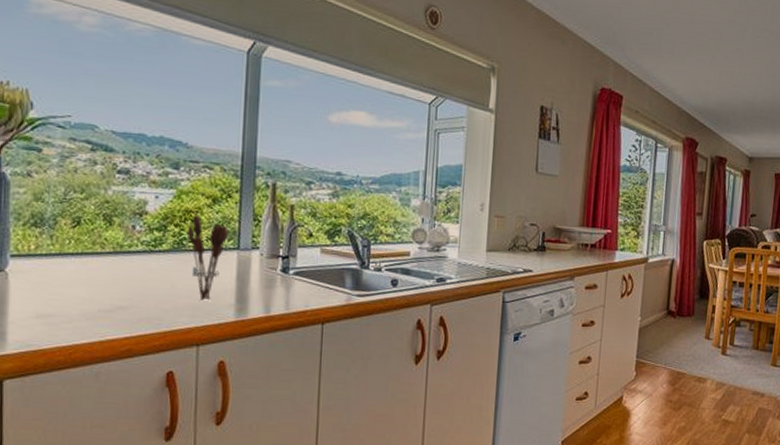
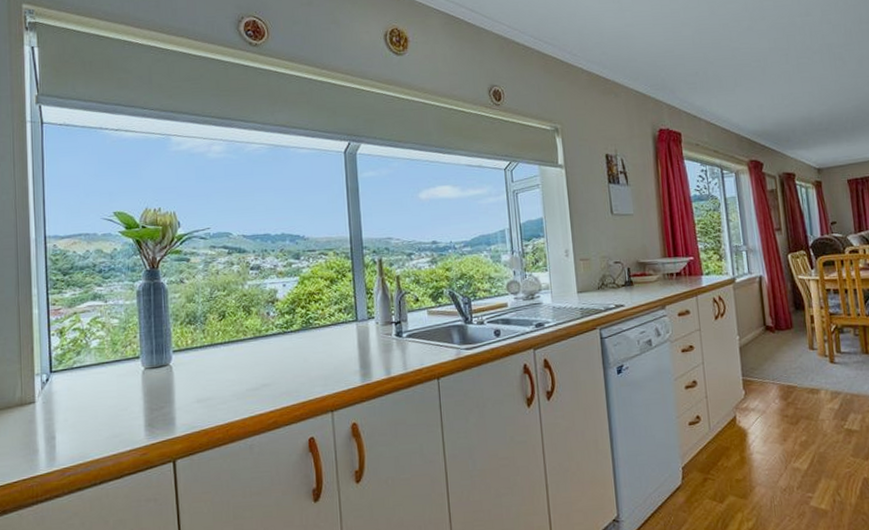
utensil holder: present [188,213,229,301] -> none [312,295,347,370]

